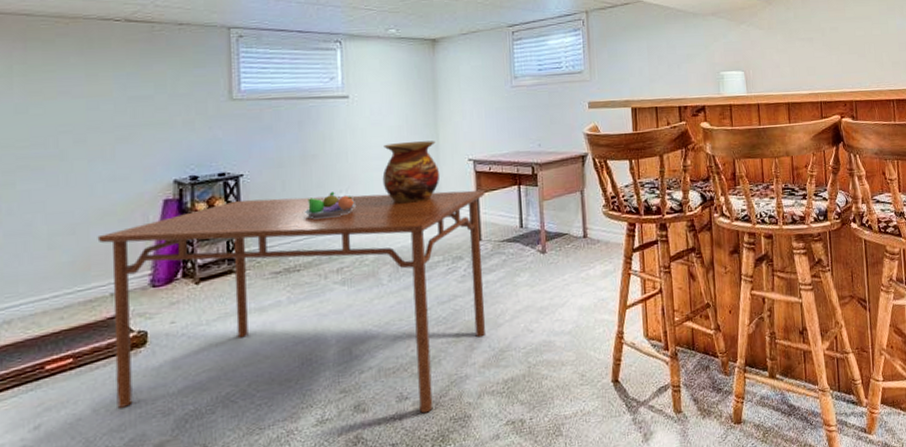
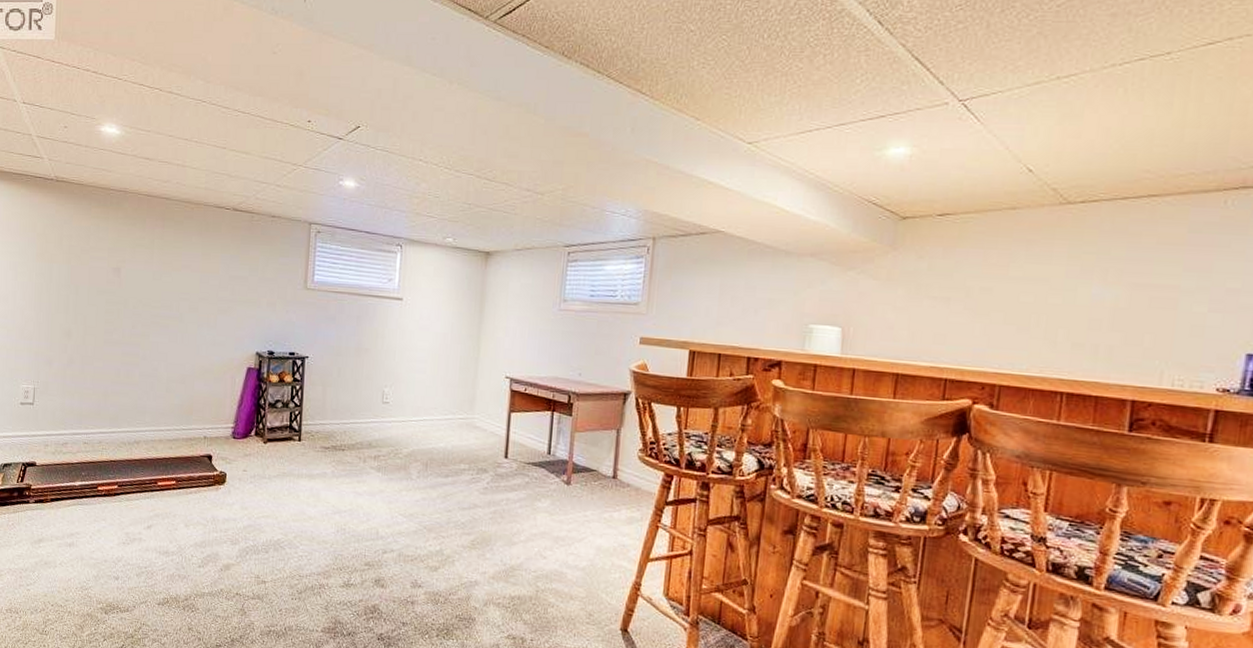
dining table: present [97,190,486,414] -> none [199,378,518,605]
fruit bowl: present [303,191,355,219] -> none [353,385,397,409]
vase: present [382,140,440,204] -> none [423,349,477,410]

